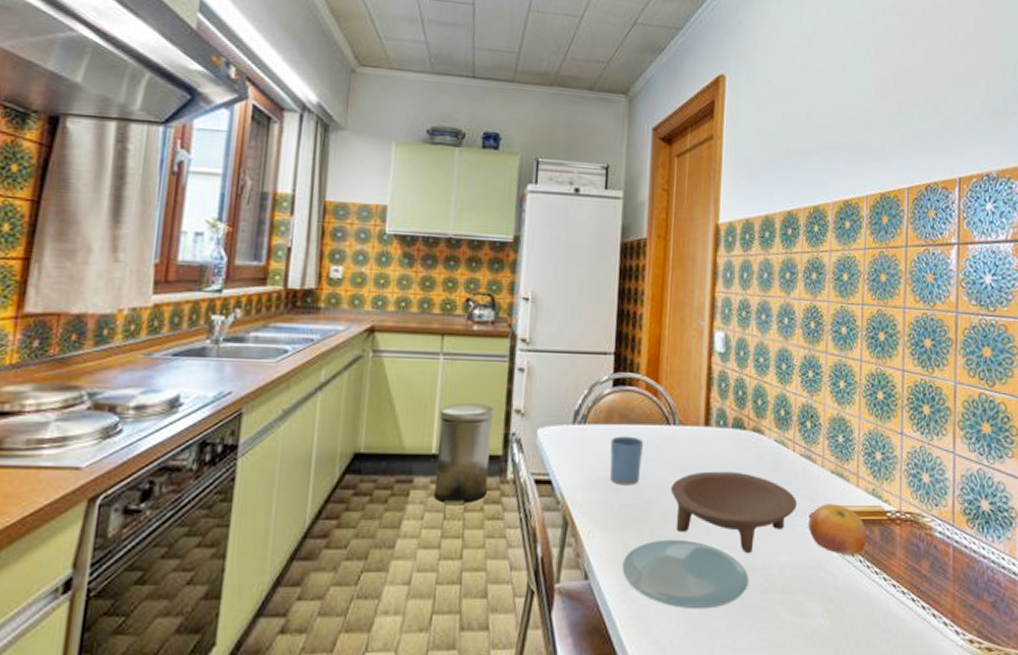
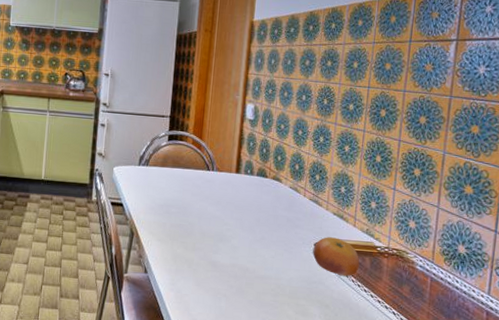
pedal bin: present [434,402,494,505] -> none [43,146,84,215]
mug: present [609,436,644,486] -> none [164,176,190,212]
plate: present [622,539,749,610] -> none [171,251,265,303]
bowl: present [670,471,797,554] -> none [208,206,305,267]

